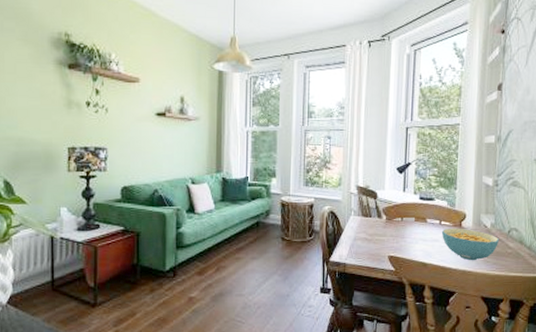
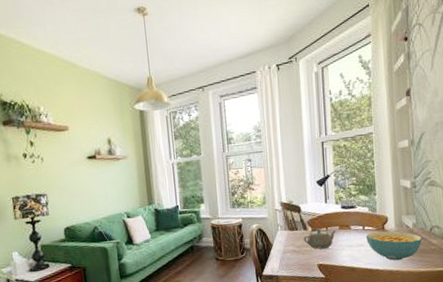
teapot: none [376,218,412,240] -> present [303,228,337,249]

